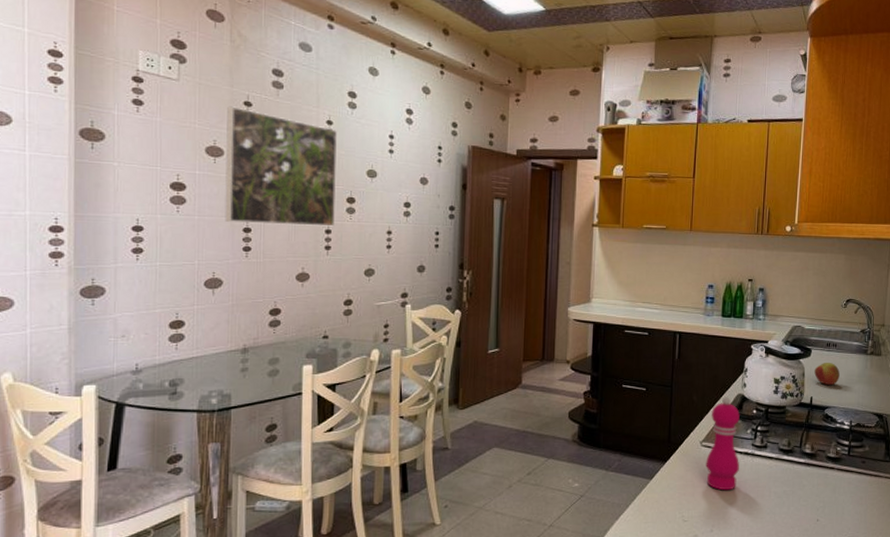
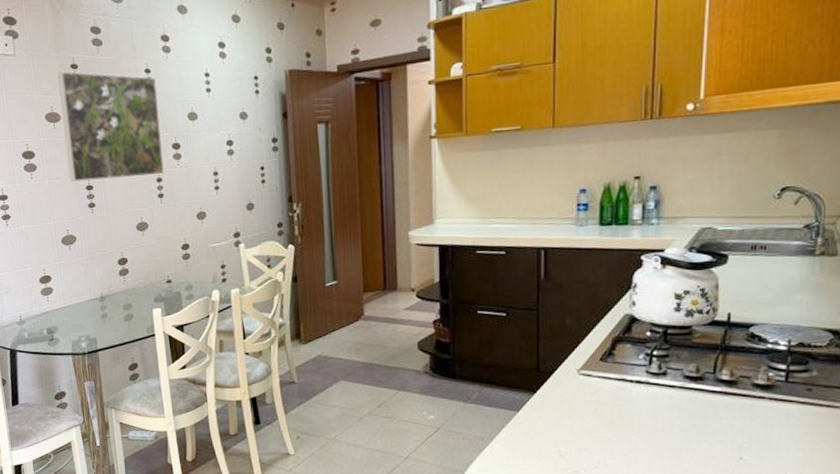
pepper mill: present [705,397,740,491] -> none [585,318,630,424]
apple: present [814,362,840,385] -> none [733,269,772,297]

